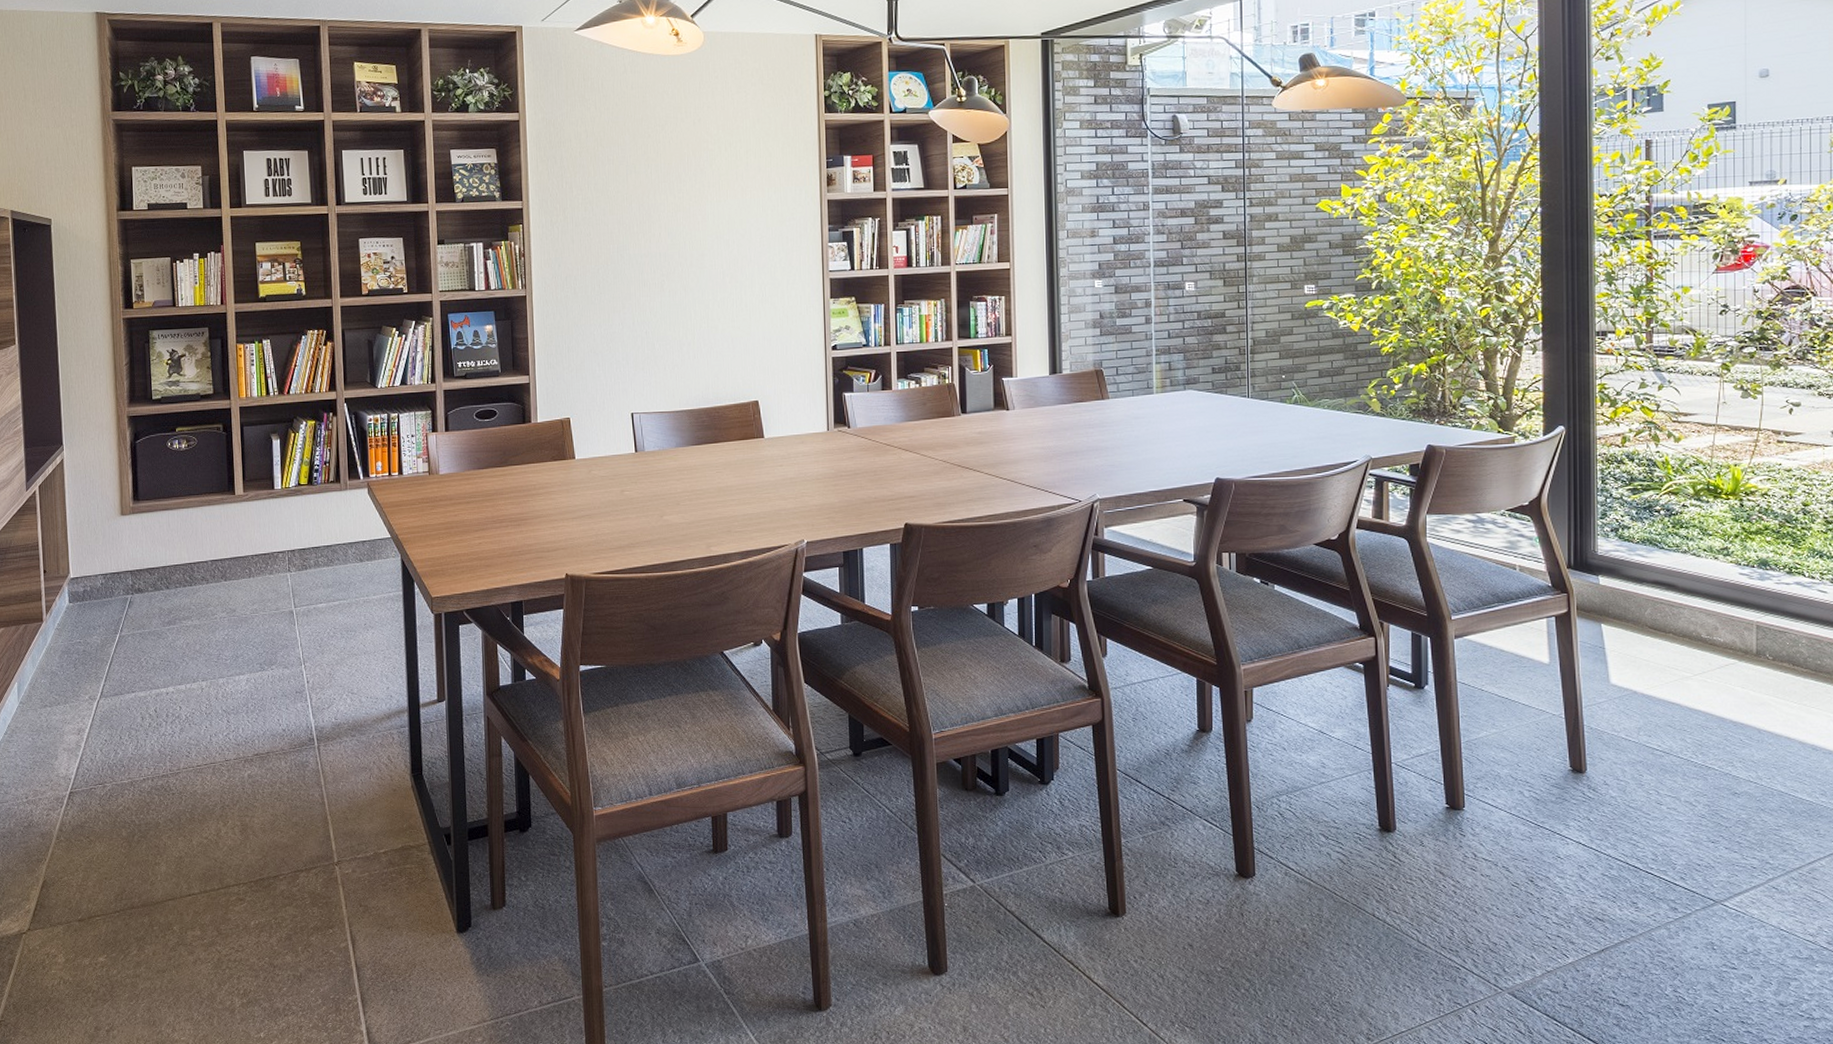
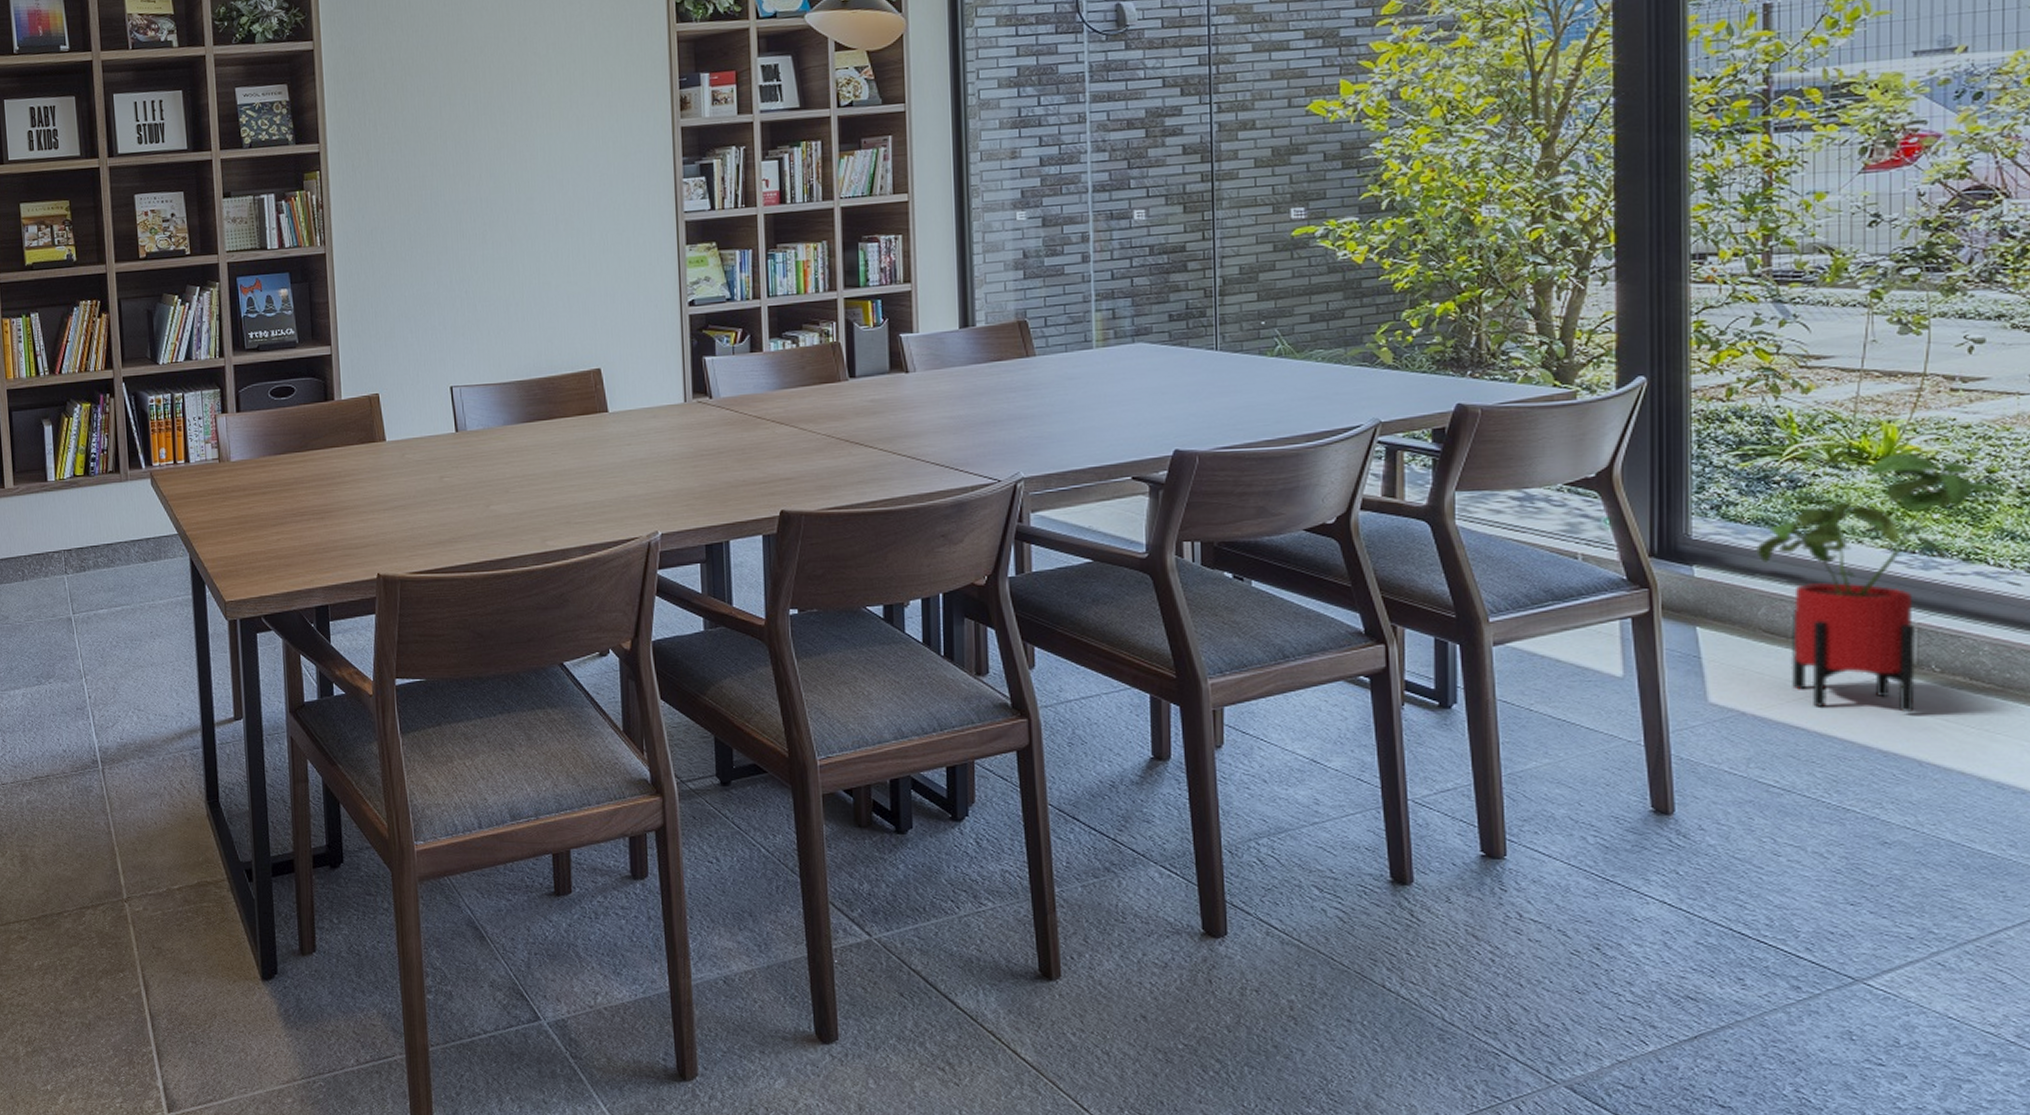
house plant: none [1643,489,1819,691] -> present [1756,452,2011,712]

